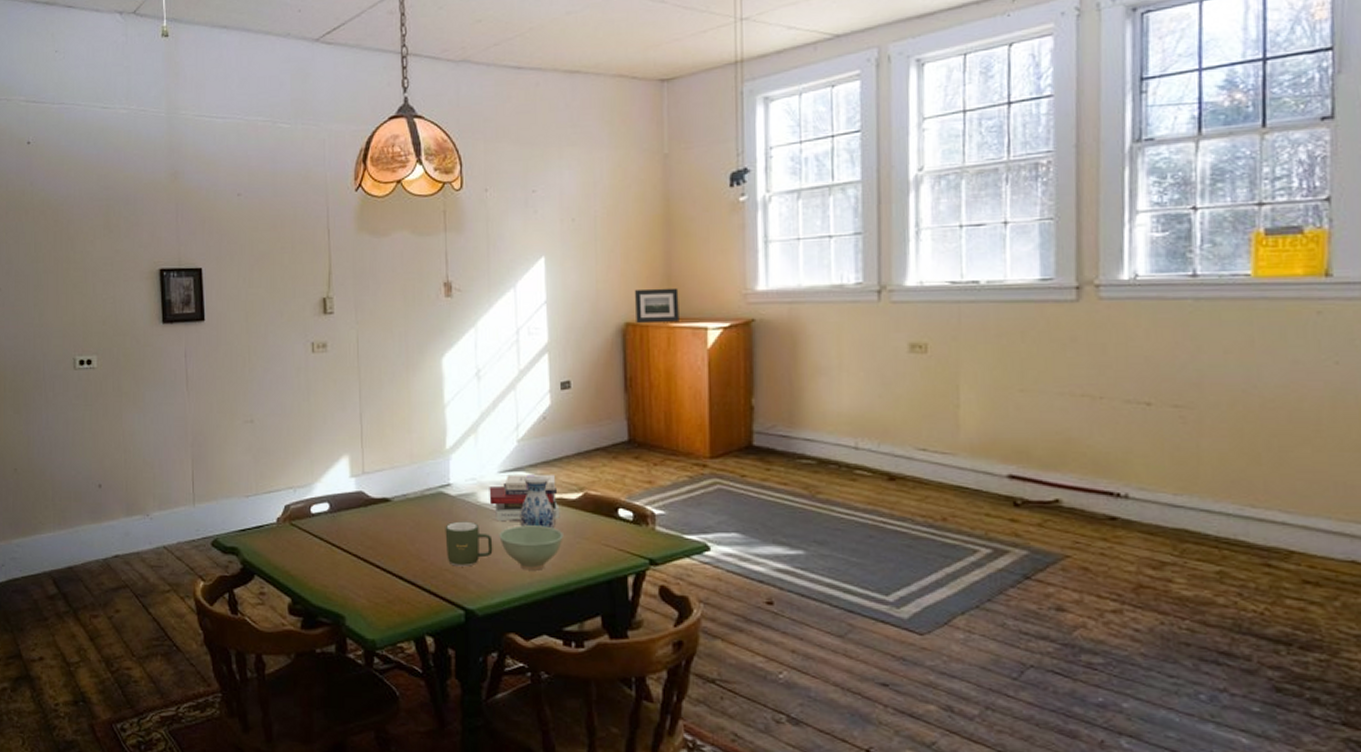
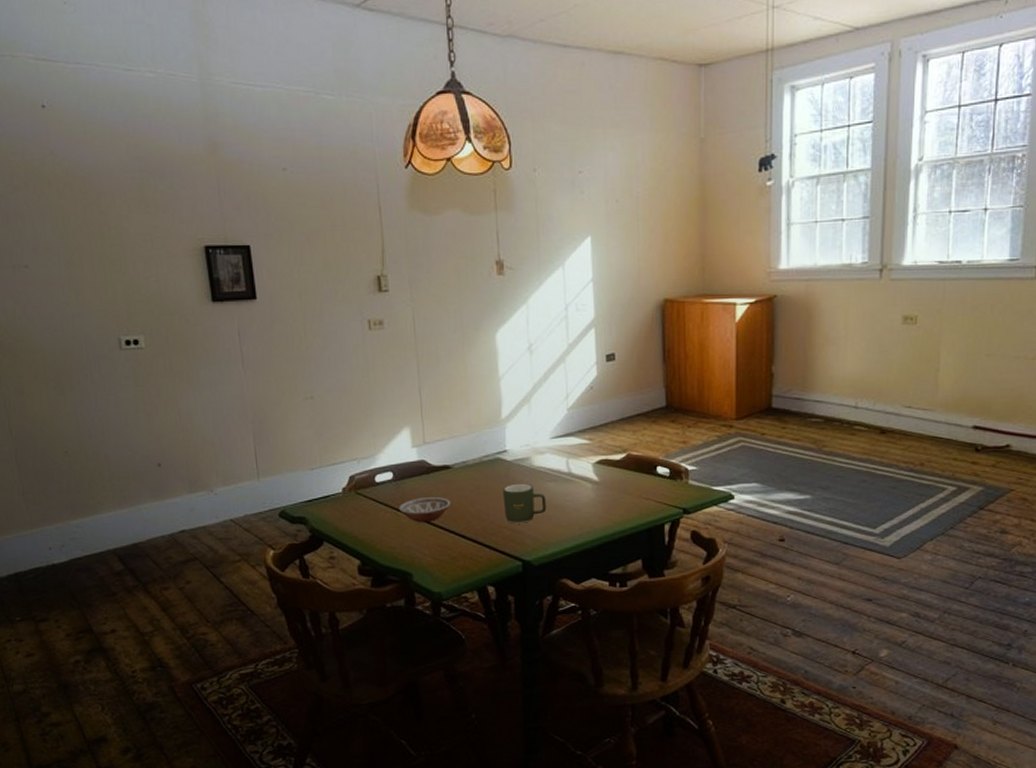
bowl: none [333,532,389,561] -> present [398,497,451,523]
books: present [489,474,560,521] -> none [542,438,606,481]
bowl: present [499,525,564,570] -> none [552,484,609,524]
vase: present [520,476,556,529] -> none [570,441,602,487]
picture frame: present [634,287,679,324] -> none [672,266,712,300]

